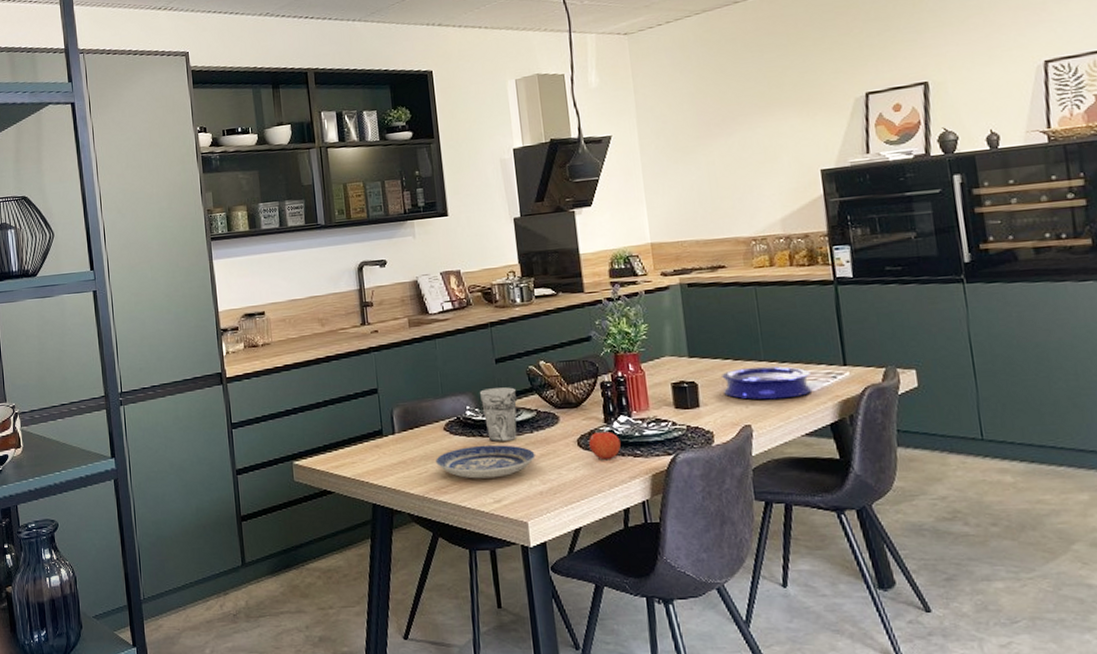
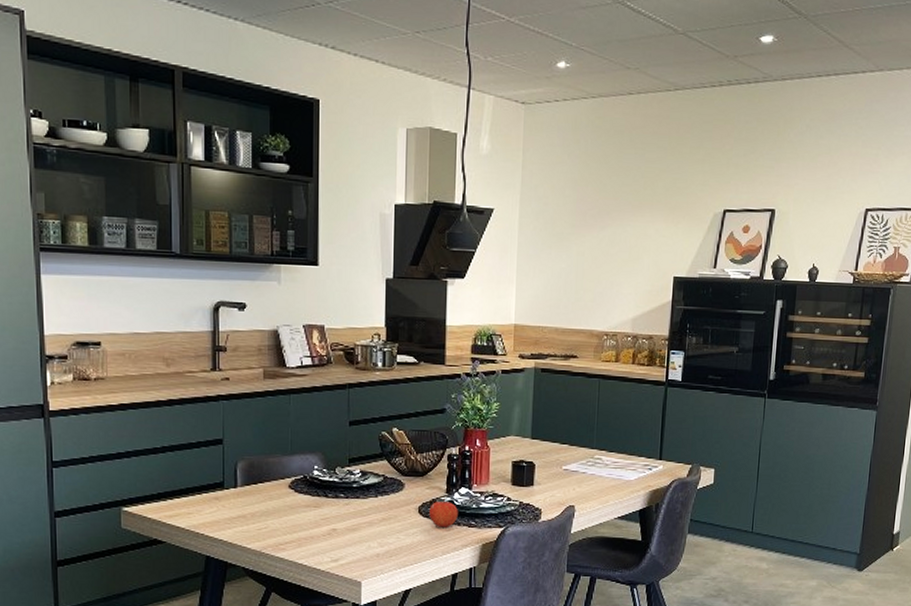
plate: present [436,444,536,479] -> none [277,505,377,538]
cup: present [479,387,517,443] -> none [329,450,366,504]
plate: present [722,366,813,400] -> none [557,453,631,485]

